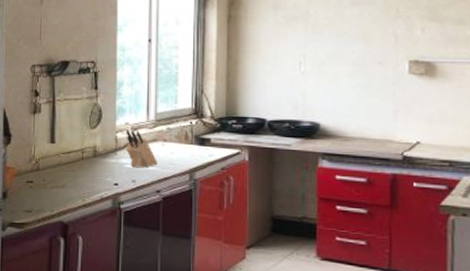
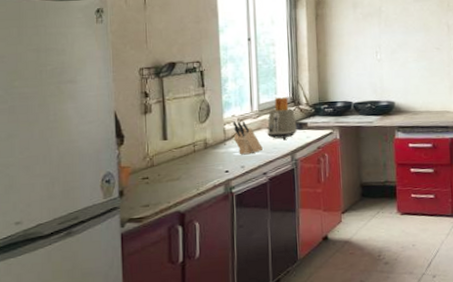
toaster: none [163,107,198,156] -> present [266,97,297,141]

